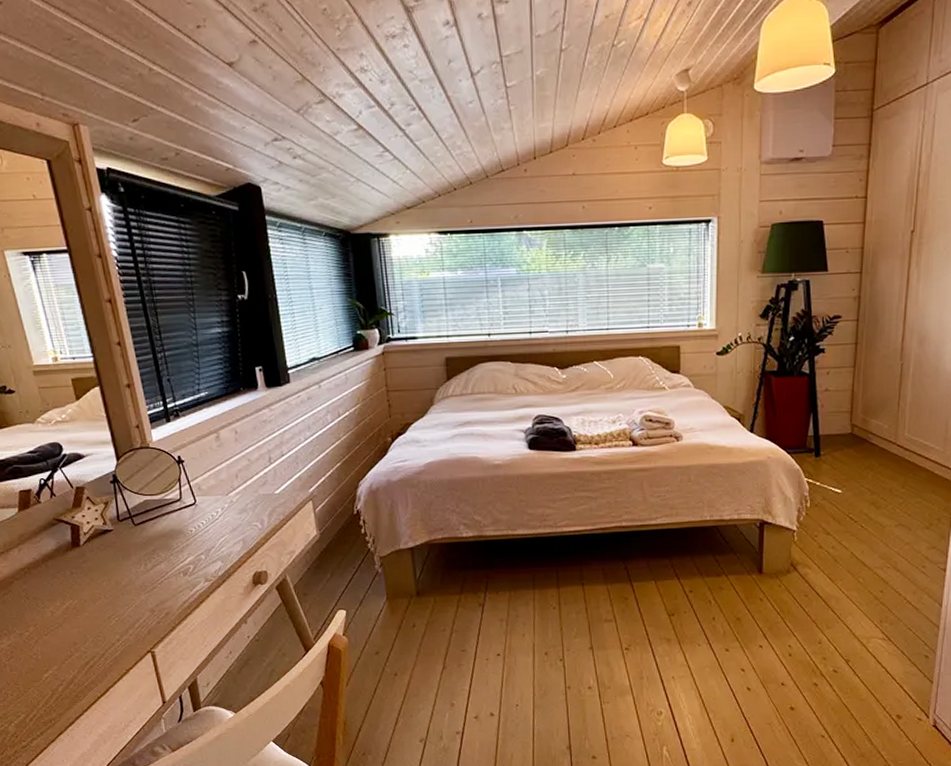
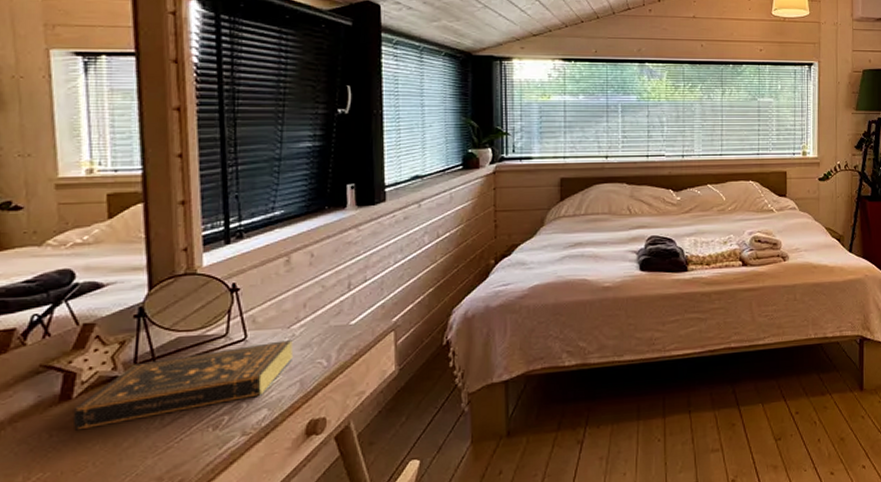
book: none [82,505,235,570] -> present [72,340,294,431]

